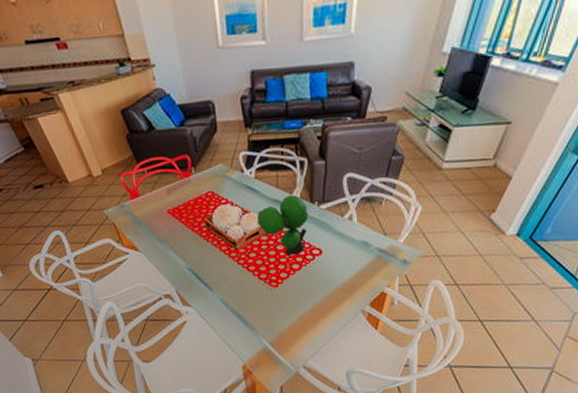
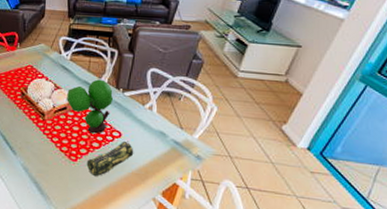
pencil case: none [288,257,337,299] -> present [86,141,134,177]

